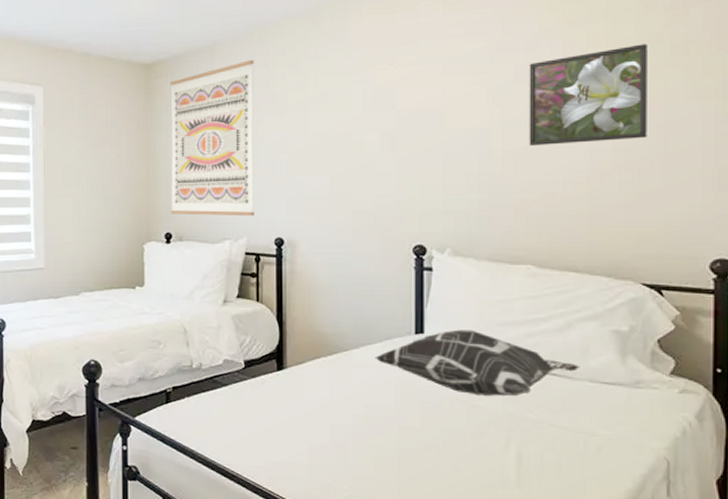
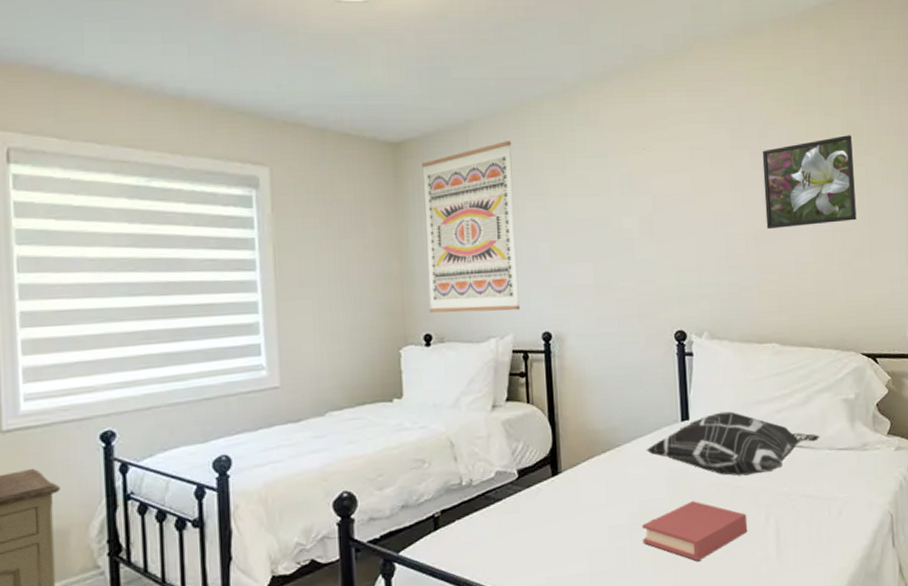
book: none [365,413,484,472] -> present [641,501,748,561]

